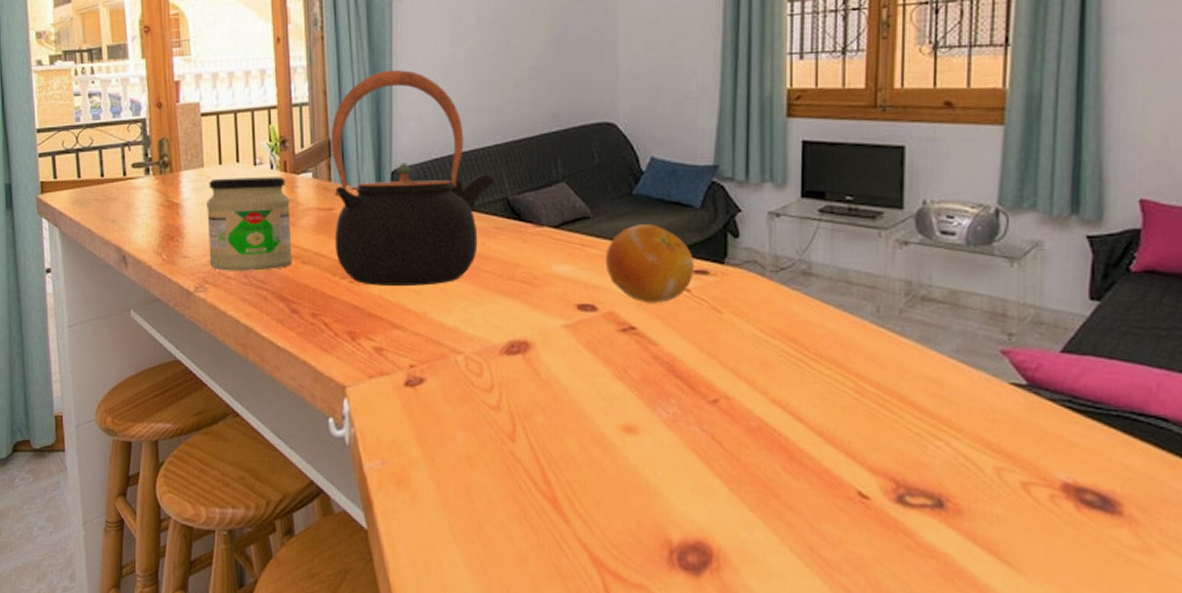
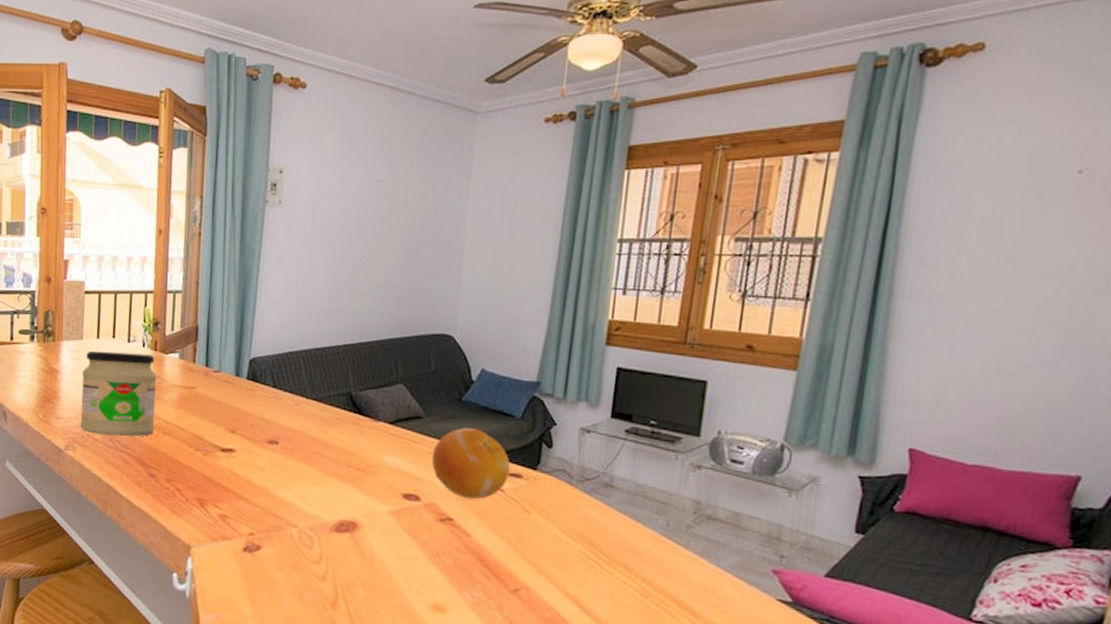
teapot: present [330,70,495,286] -> none [193,269,341,464]

